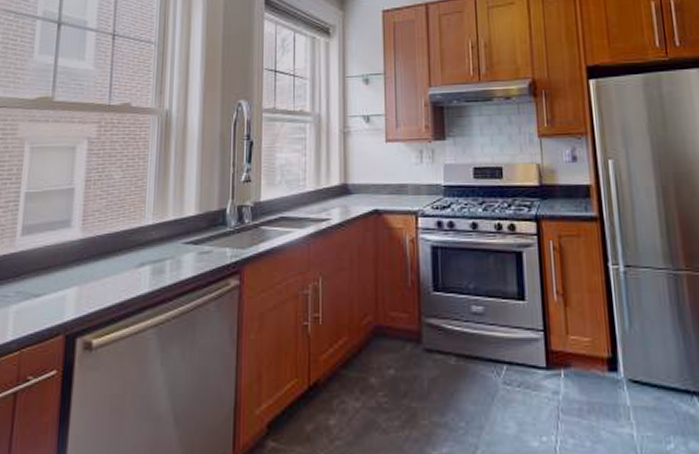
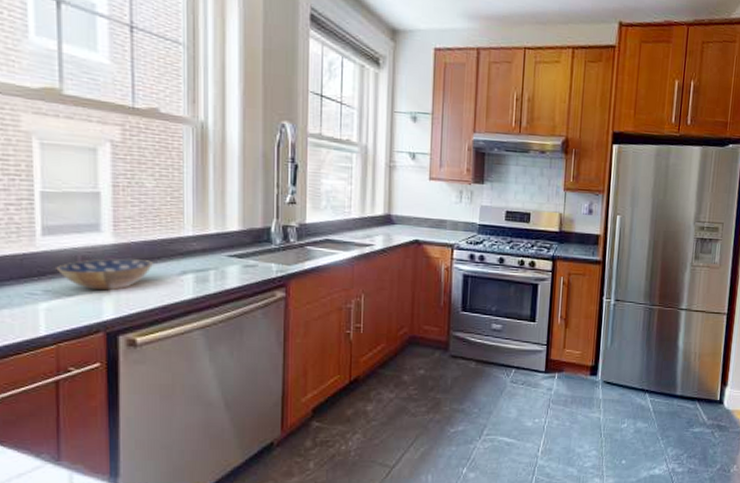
bowl: none [29,253,114,289] -> present [56,258,153,291]

